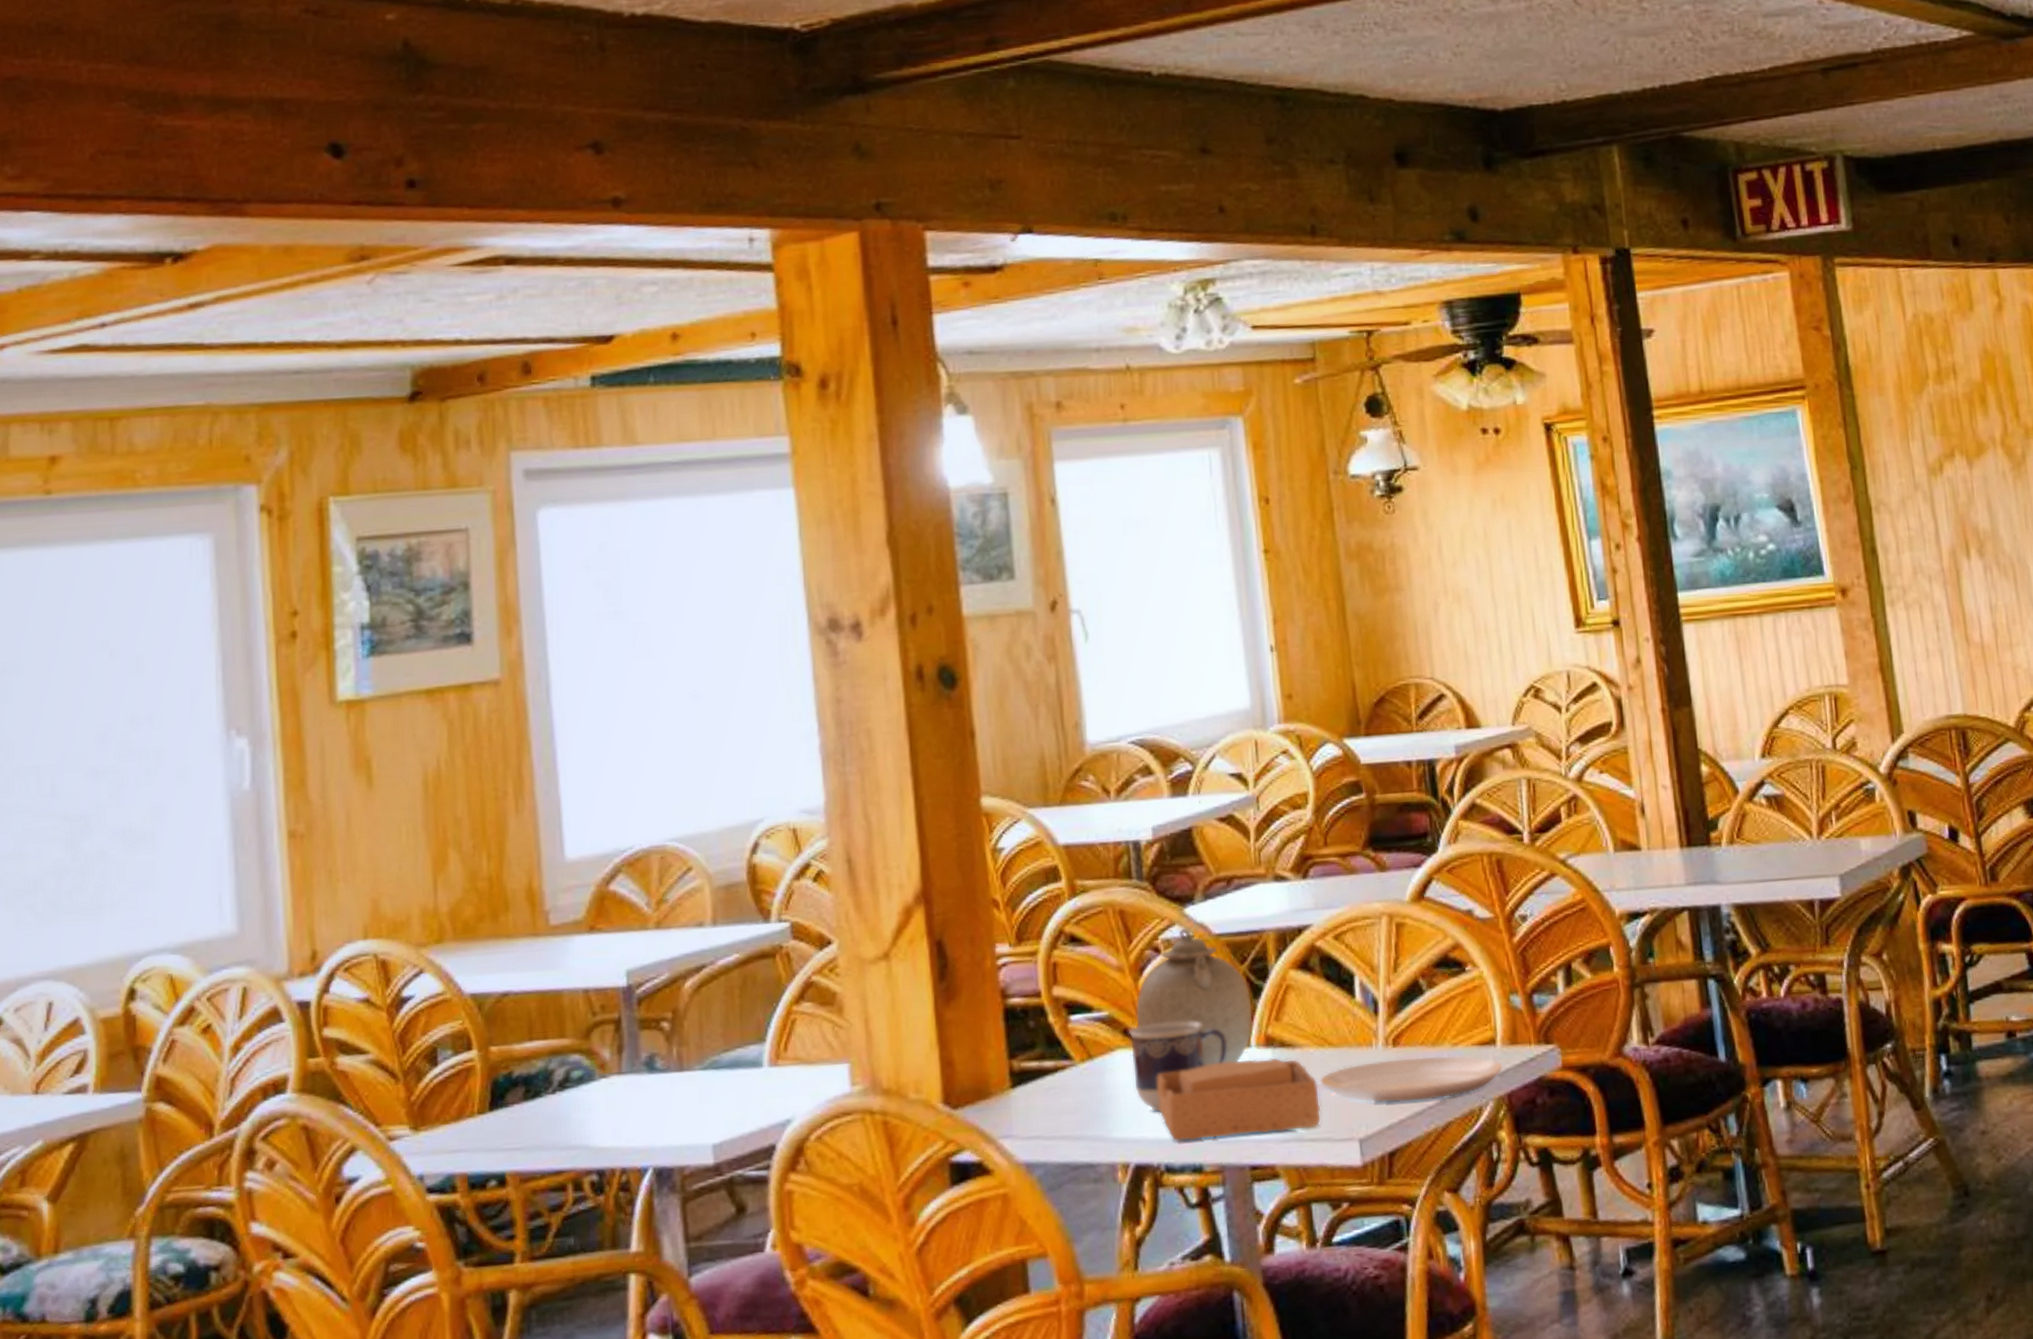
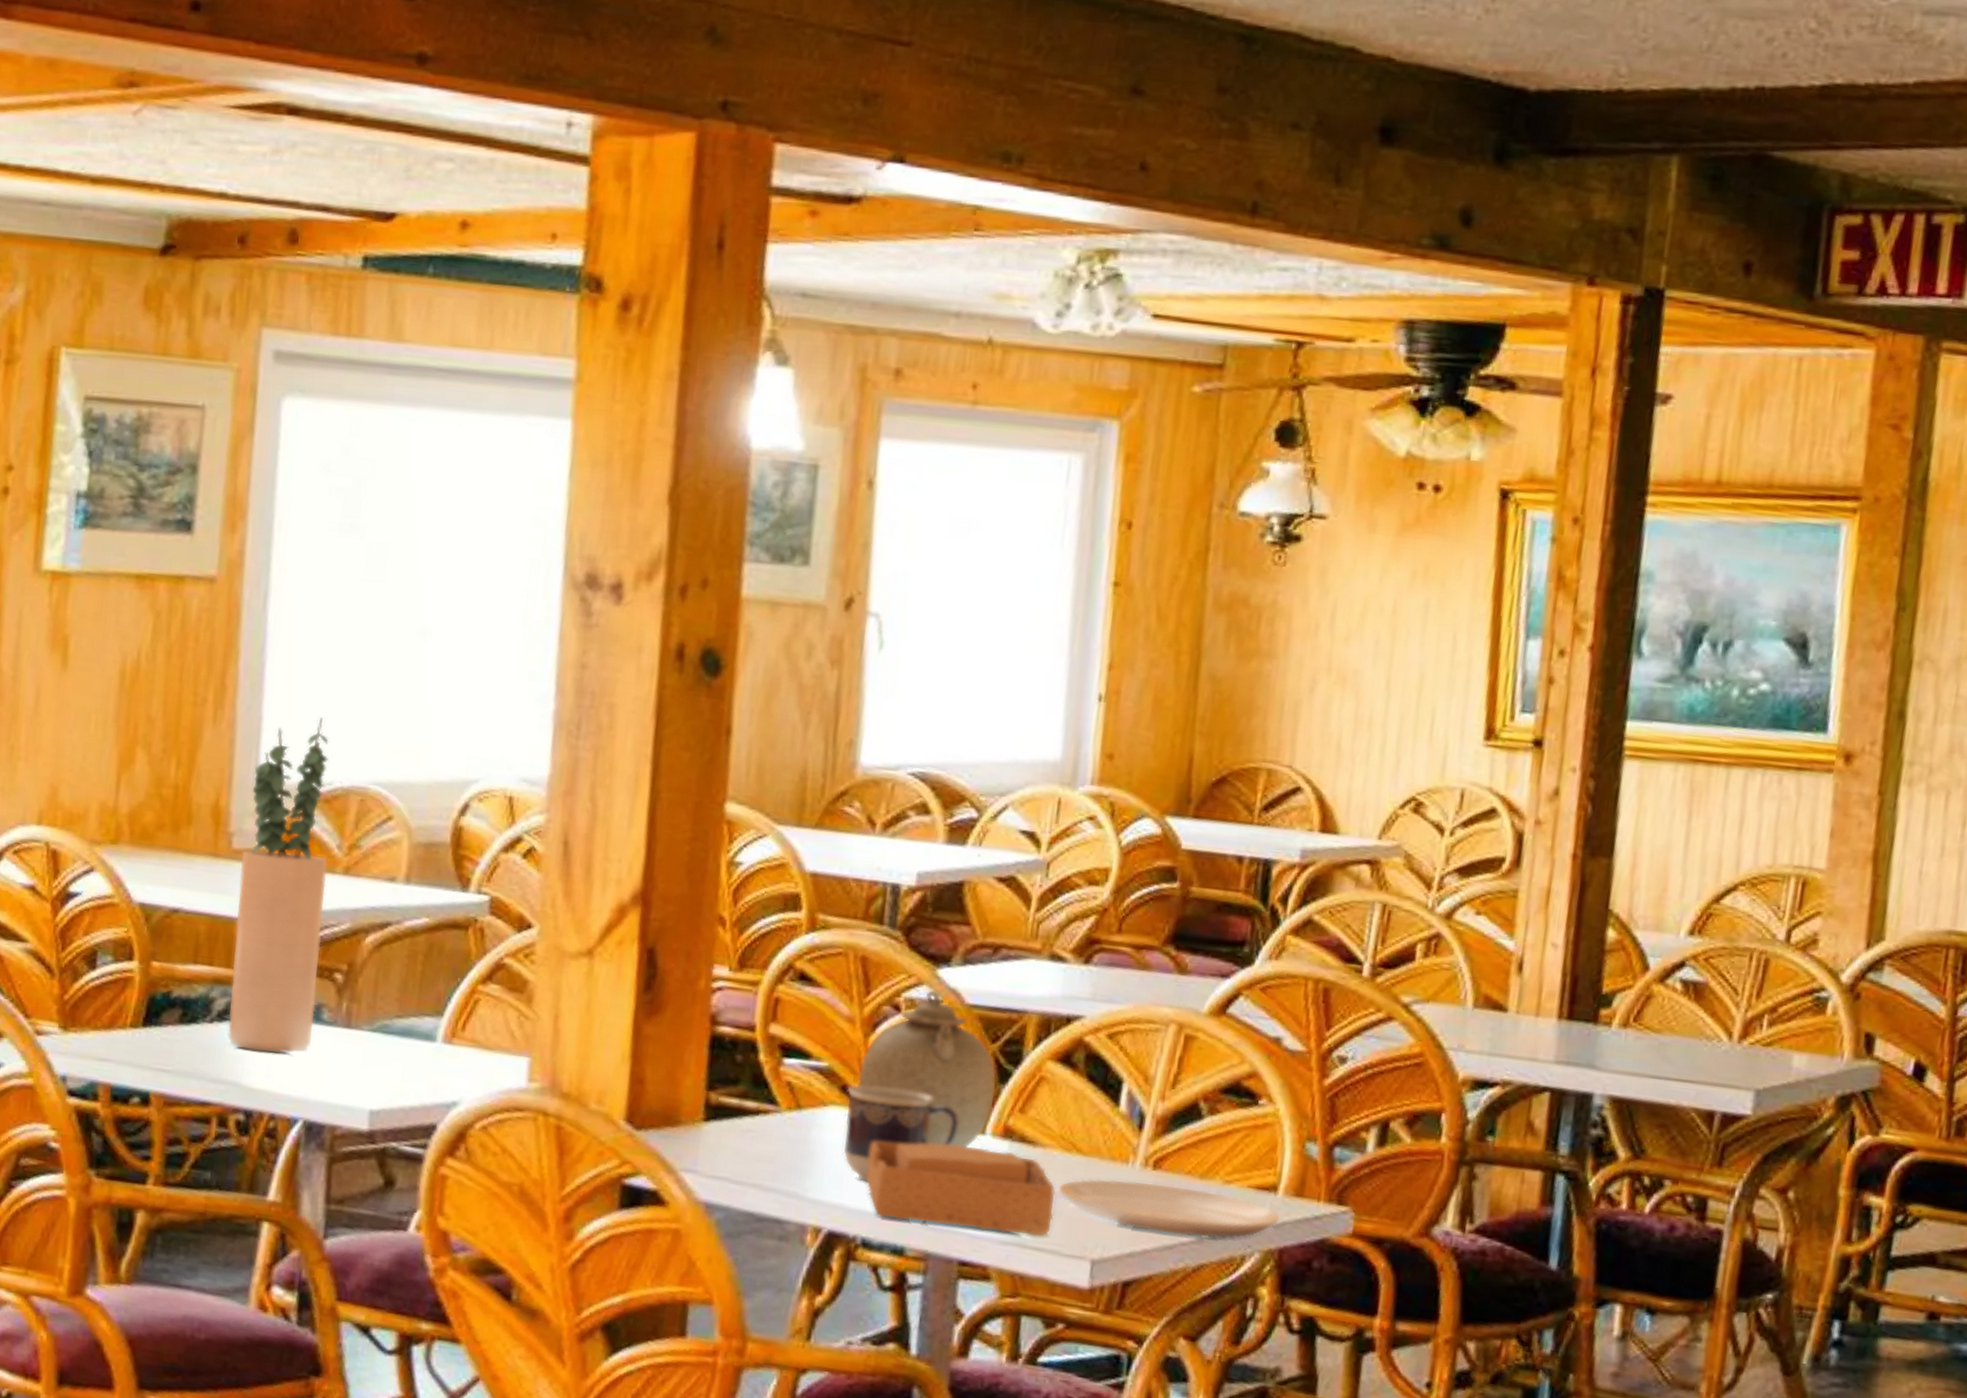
vase: none [560,789,649,1112] -> present [227,717,329,1054]

